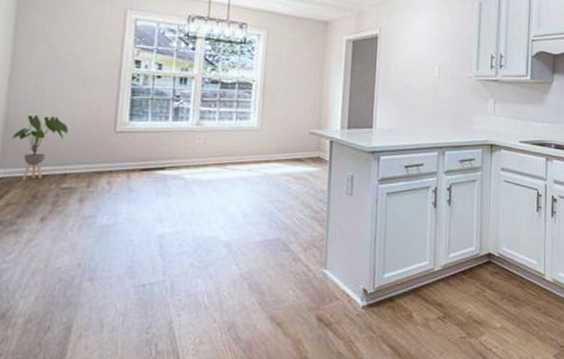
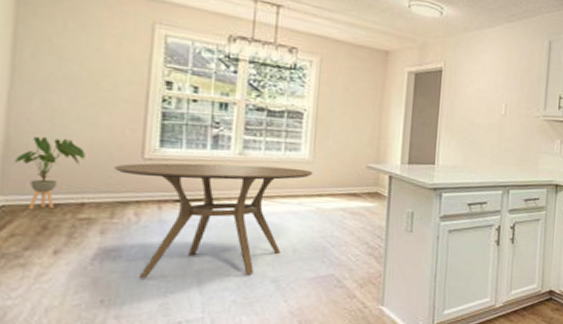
dining table: none [91,134,261,244] -> present [113,163,313,279]

